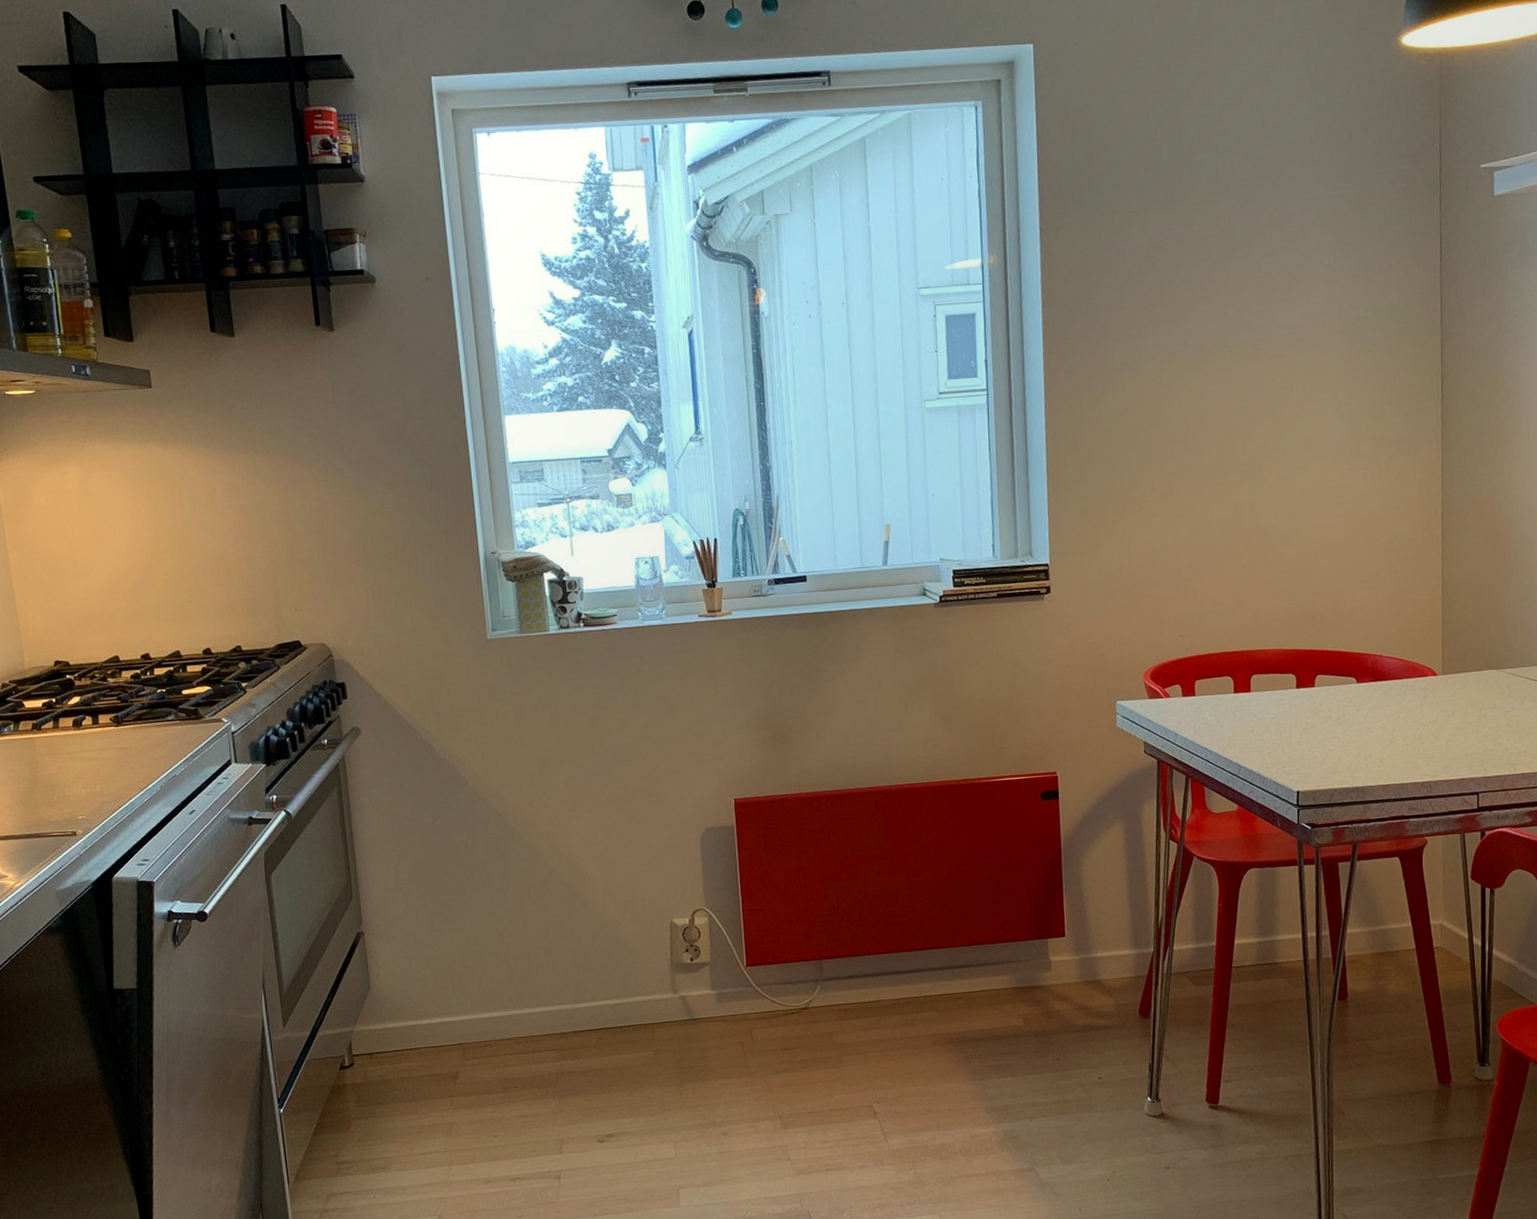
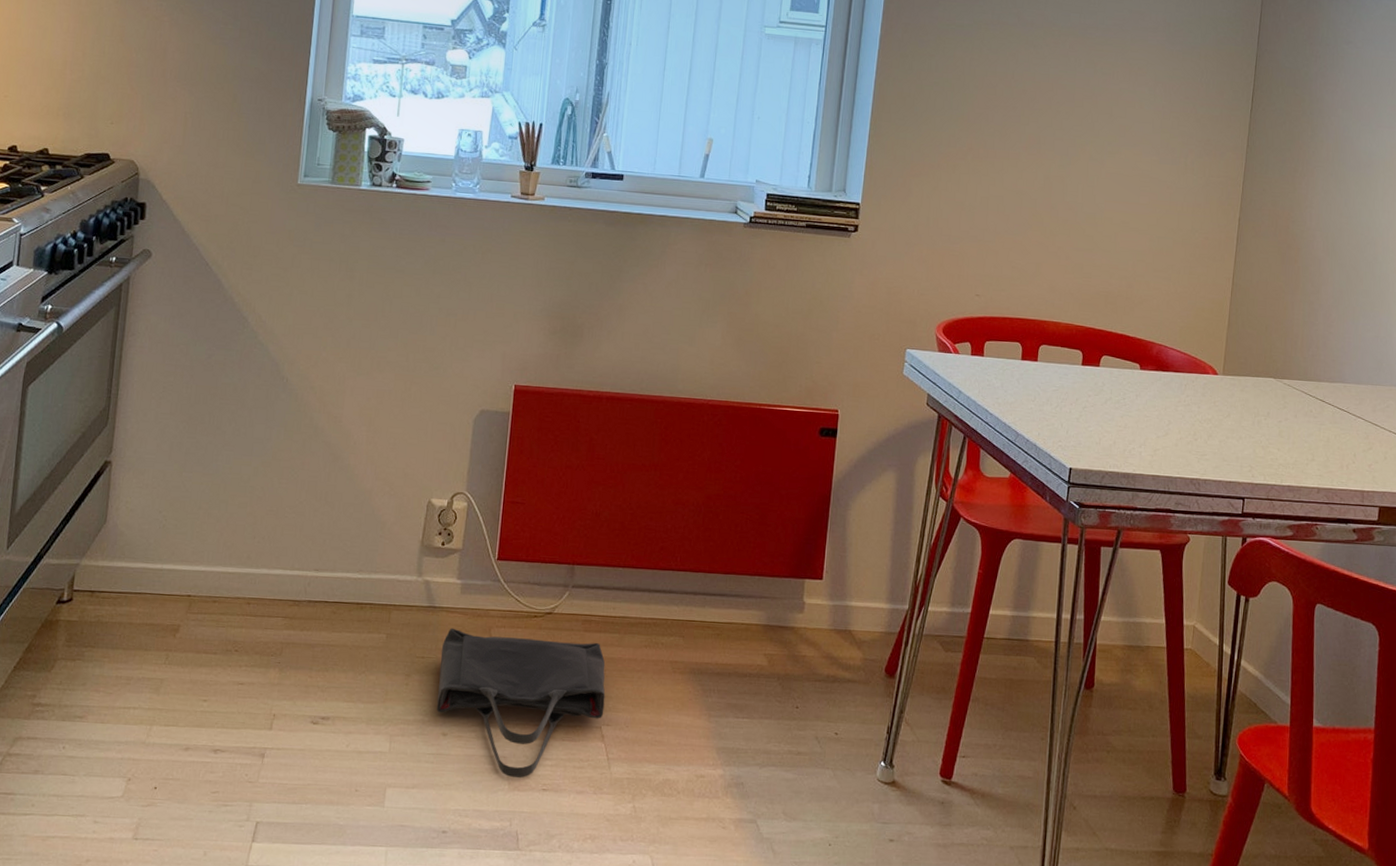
tote bag: none [707,1029,873,1164] -> present [437,628,606,779]

